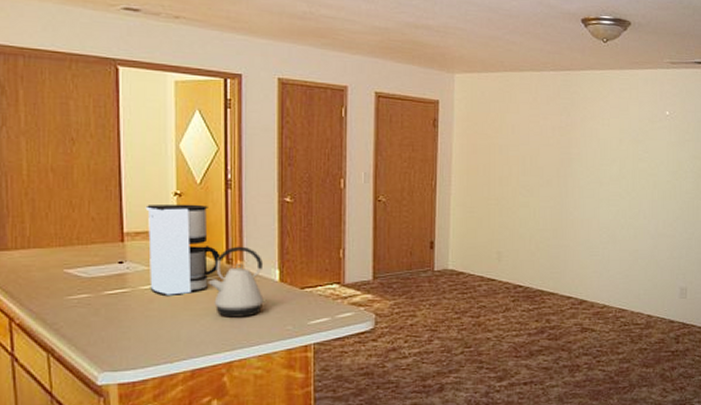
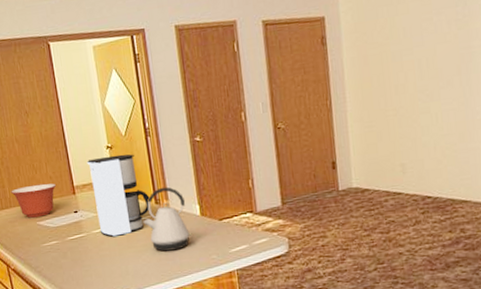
mixing bowl: none [33,224,100,264] -> present [11,183,57,218]

